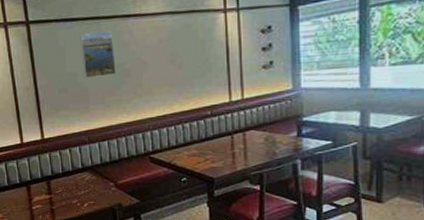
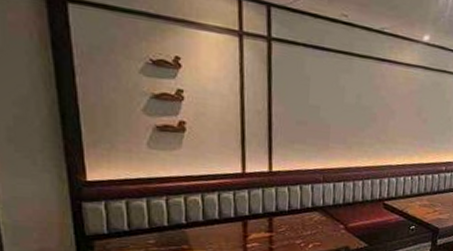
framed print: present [79,31,116,78] -> none [327,65,365,116]

